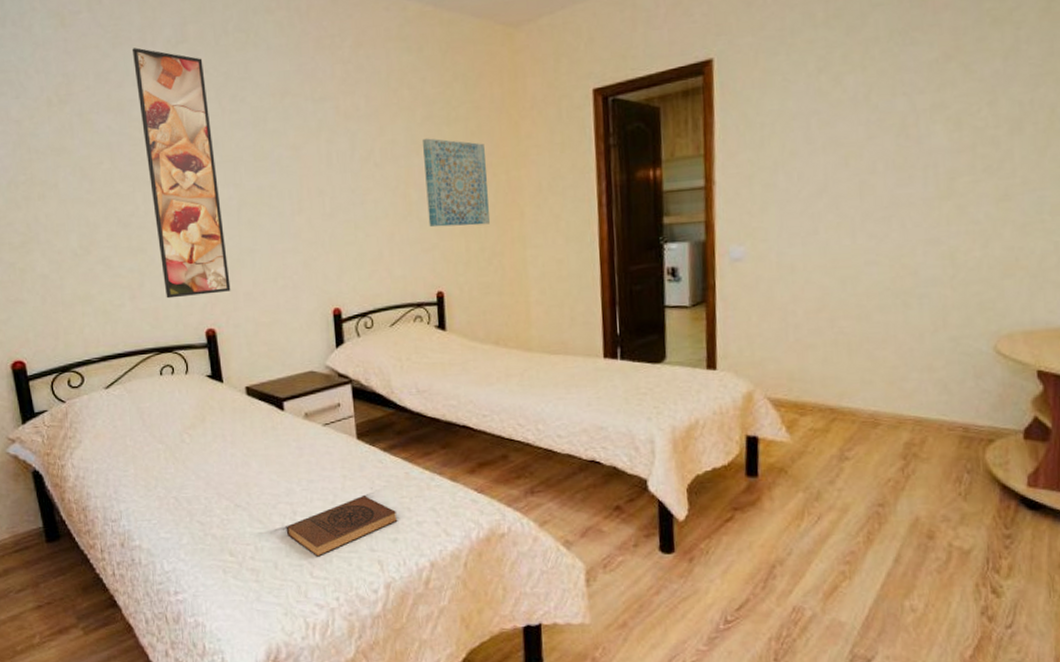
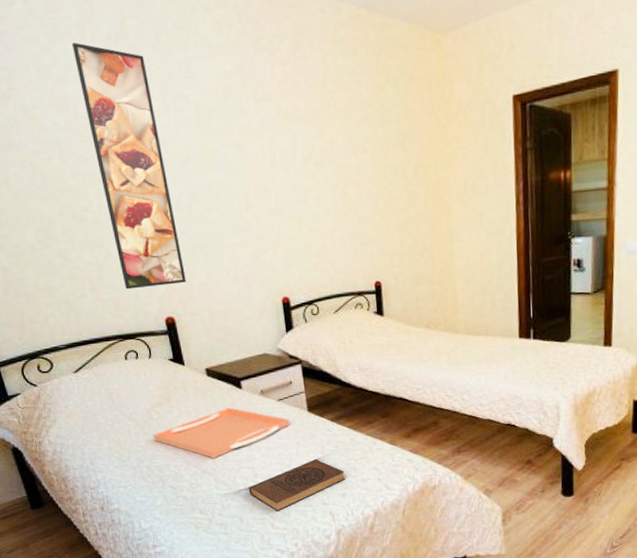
serving tray: none [184,432,337,490] -> present [153,407,291,458]
wall art: present [423,138,490,227] -> none [359,139,421,223]

